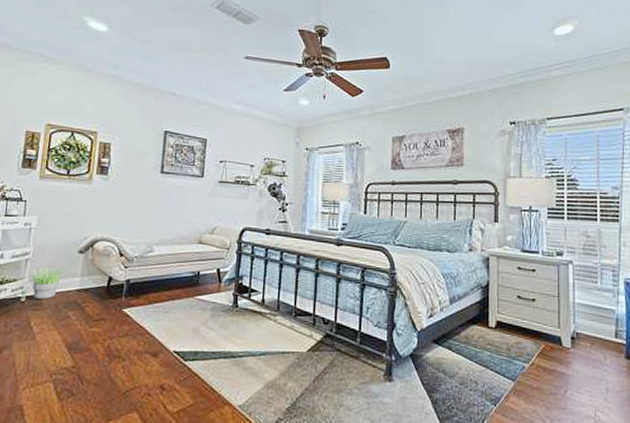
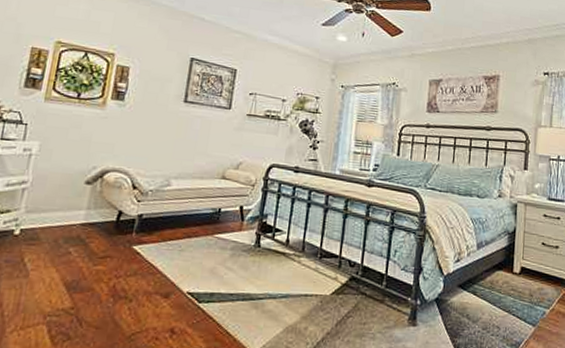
potted plant: present [29,267,66,299] -> none [25,198,70,233]

